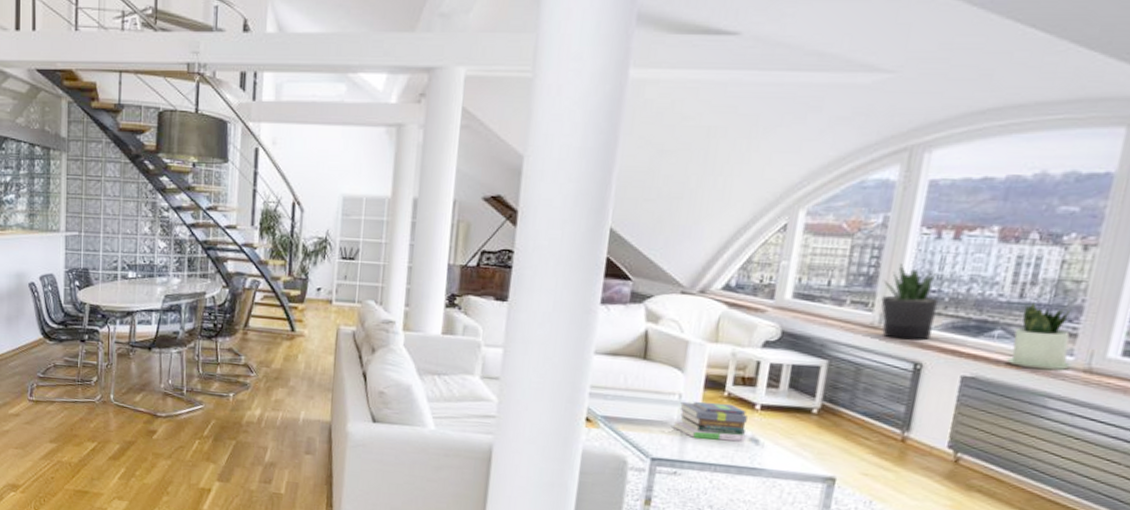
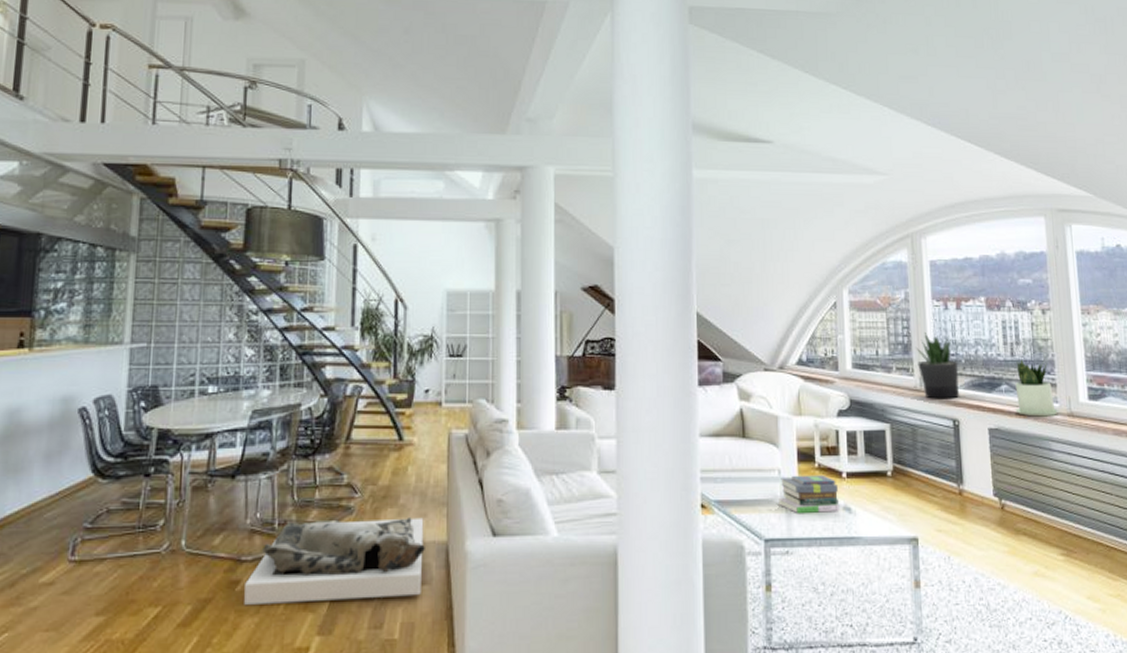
dog bed: none [160,390,311,462] -> present [244,517,425,605]

